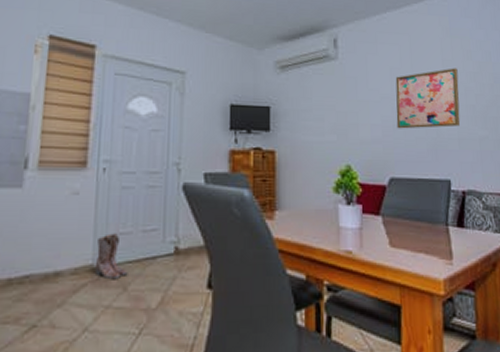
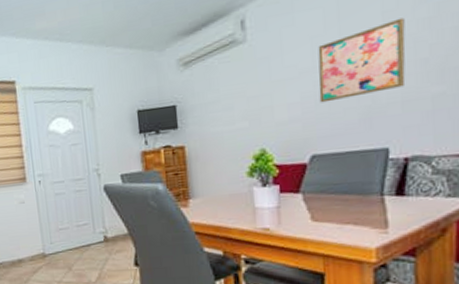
boots: present [94,233,128,280] -> none [44,229,70,263]

